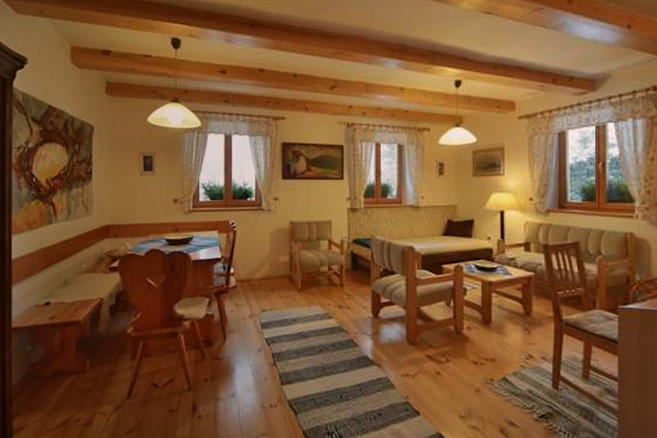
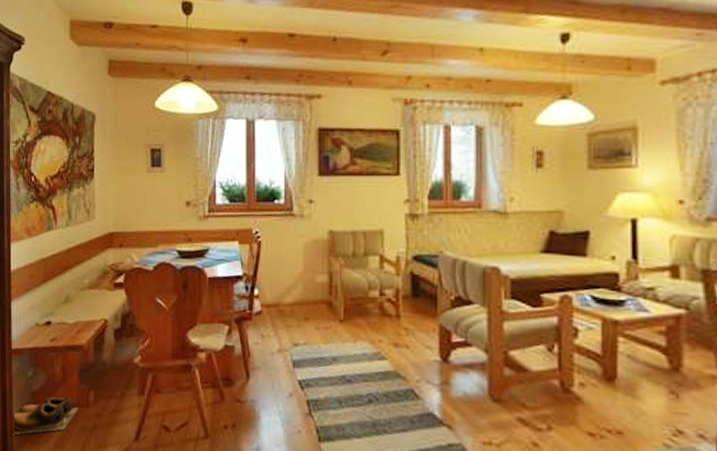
shoes: none [12,366,76,403] -> present [12,397,79,435]

